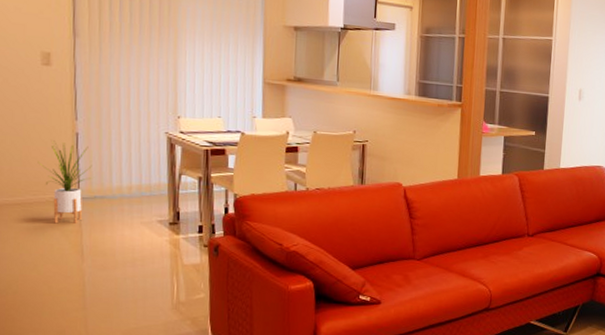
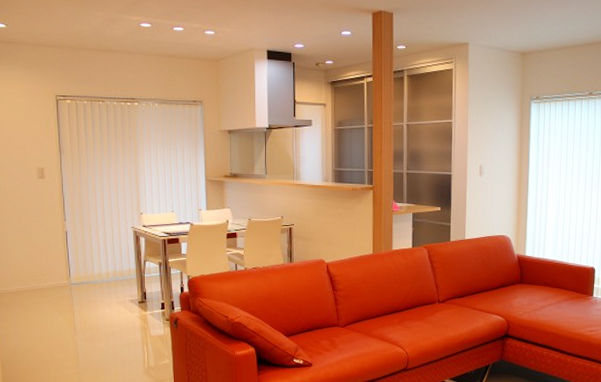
house plant: present [37,140,92,224] -> none [39,238,79,306]

